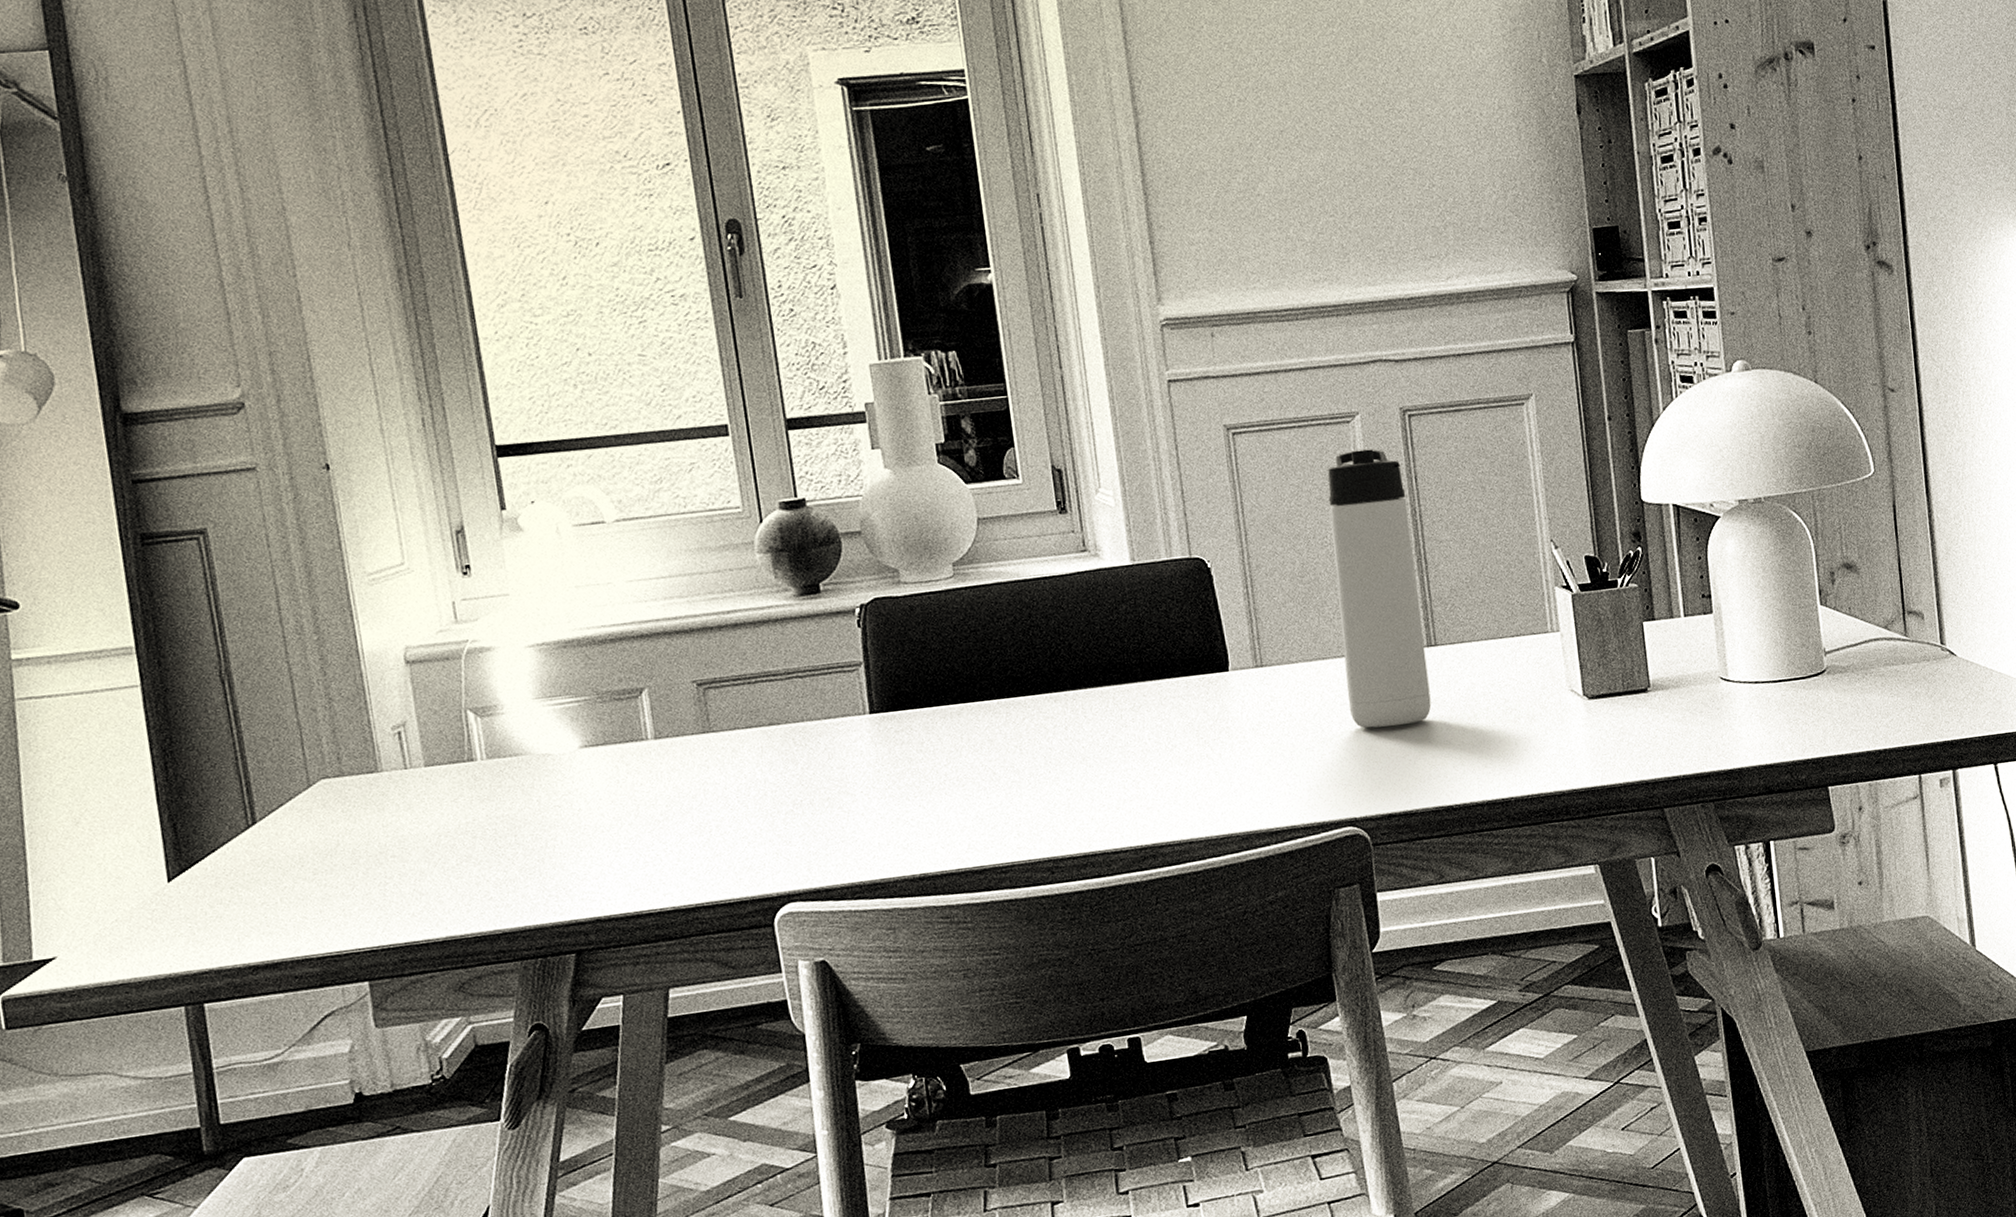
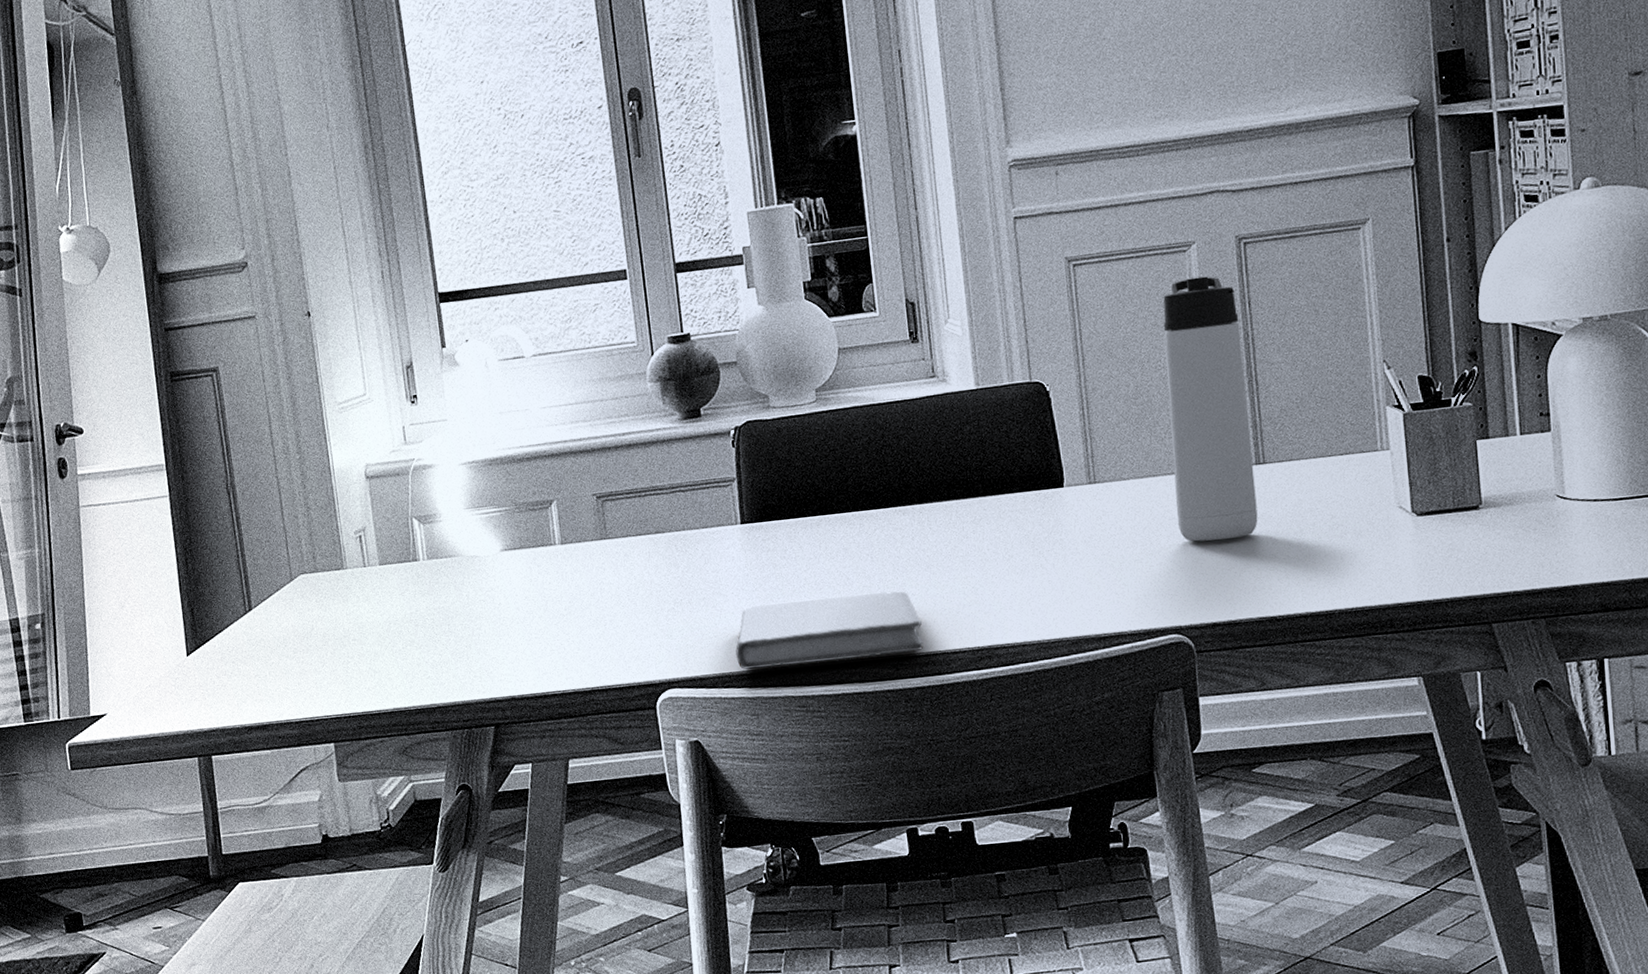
notebook: none [866,786,1082,878] -> present [735,591,924,669]

